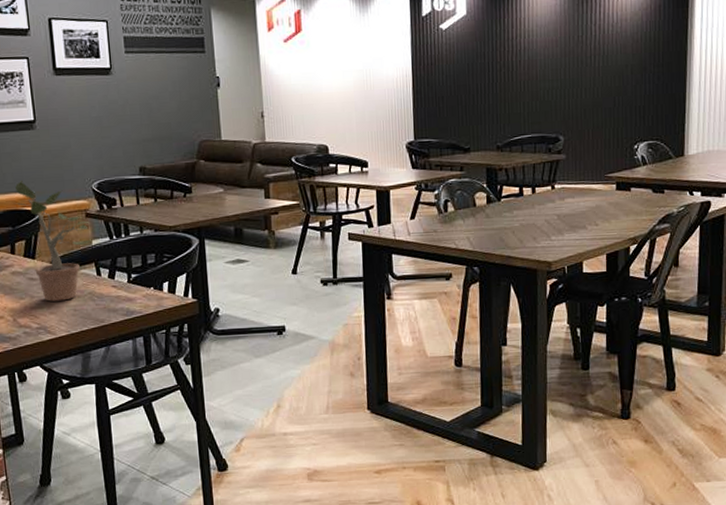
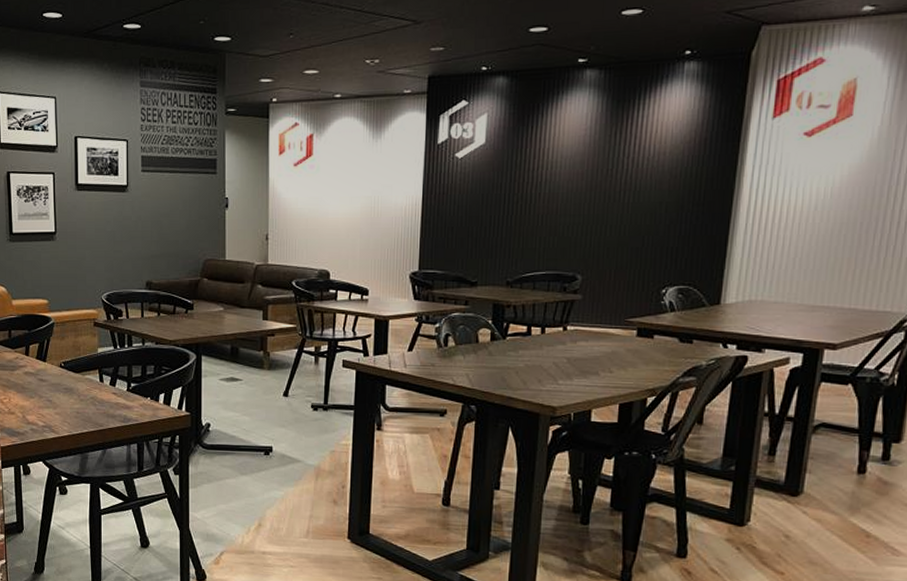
potted plant: present [13,181,92,302] -> none [31,288,98,403]

